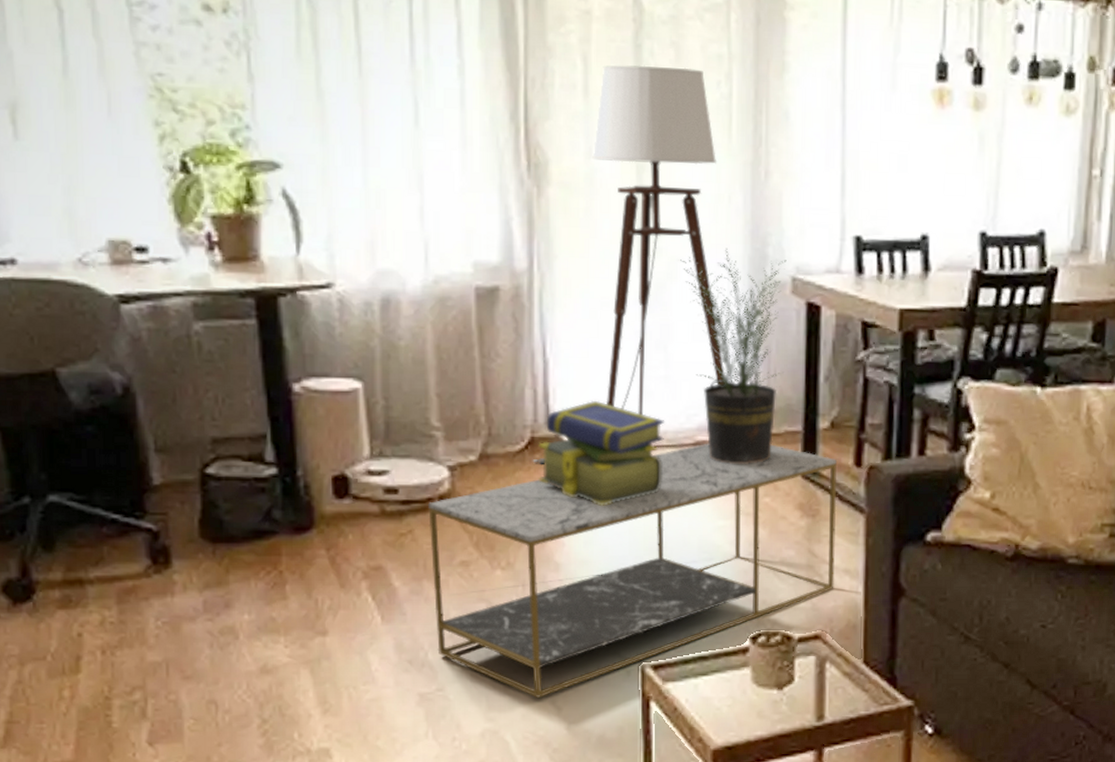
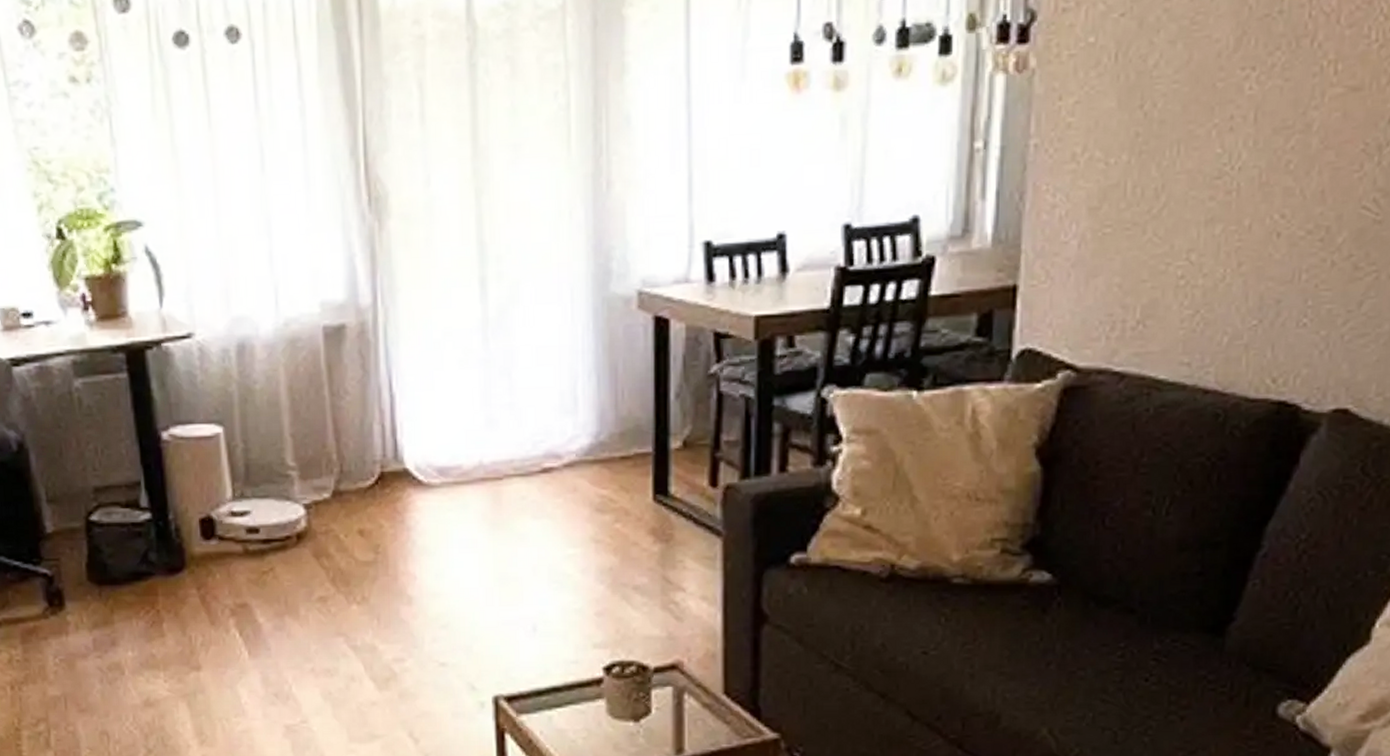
coffee table: present [427,443,837,699] -> none [286,468,692,731]
floor lamp: present [532,65,725,464] -> none [382,82,571,499]
stack of books: present [538,400,665,506] -> none [388,432,512,538]
potted plant: present [680,248,787,464] -> none [522,266,632,490]

